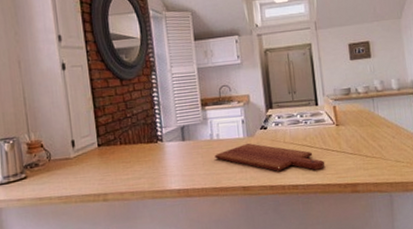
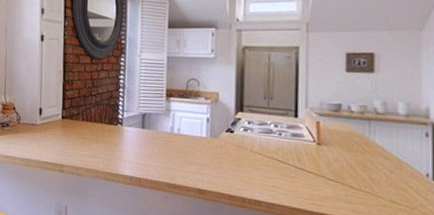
cutting board: present [215,143,325,172] -> none [173,143,297,190]

